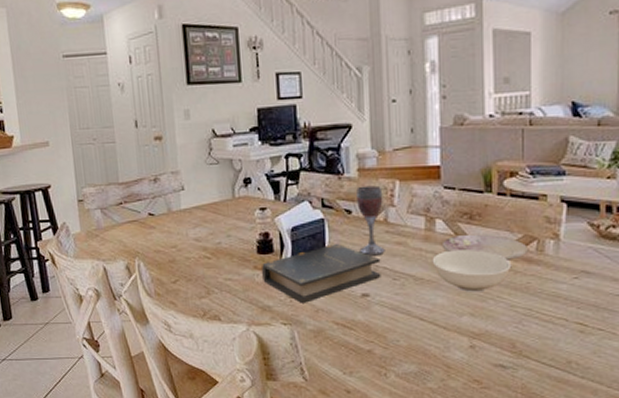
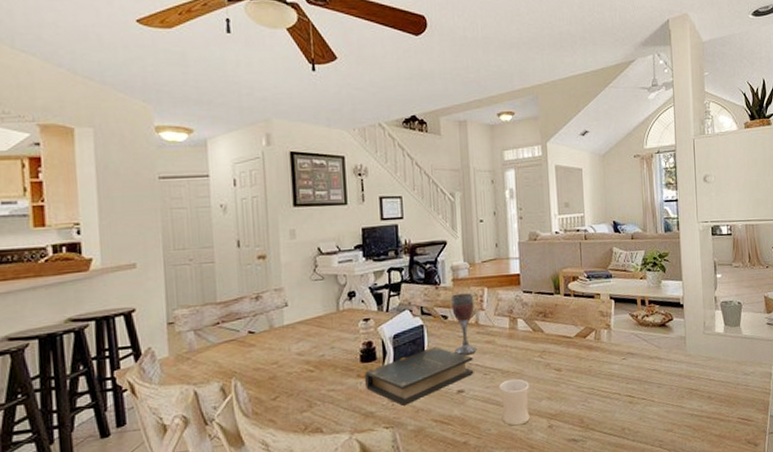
mug: none [411,288,448,340] -> present [500,378,530,426]
bowl: present [432,250,512,292] -> none [515,342,578,379]
plate: present [441,234,529,260] -> none [523,329,590,349]

